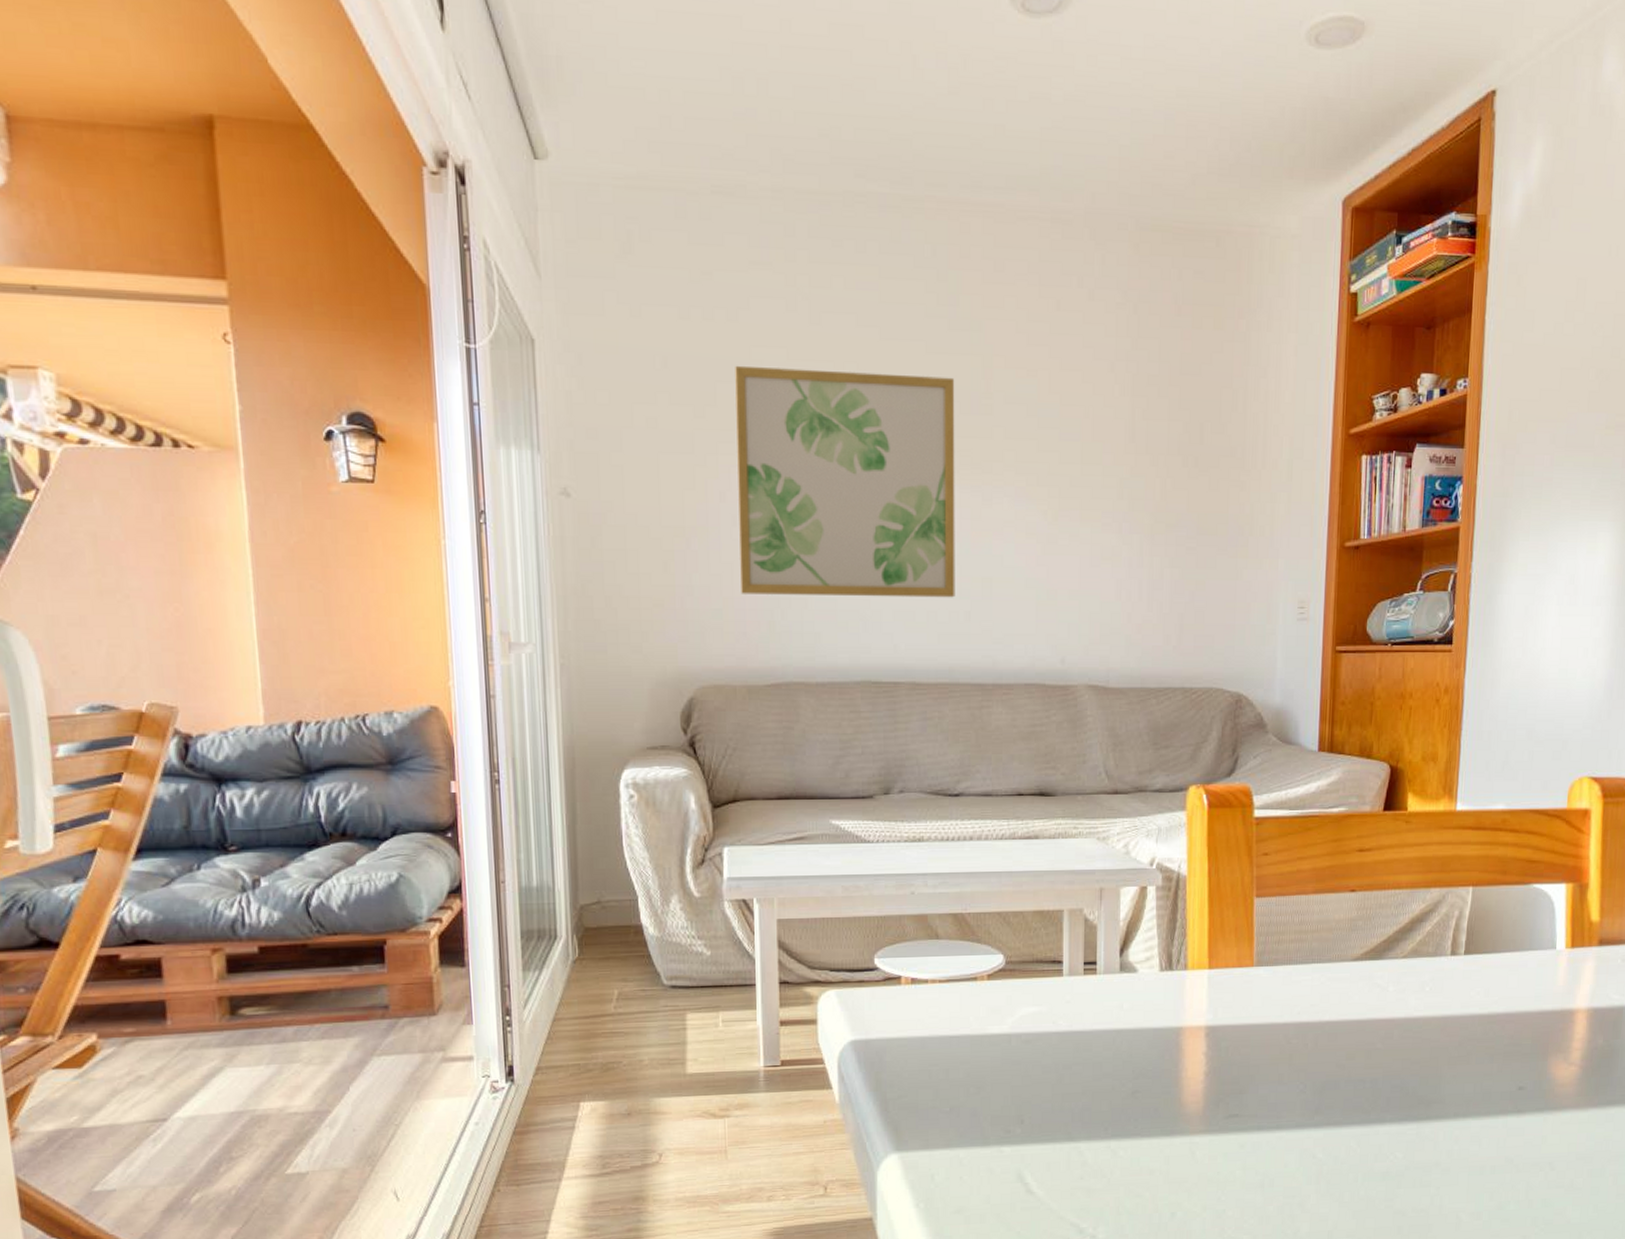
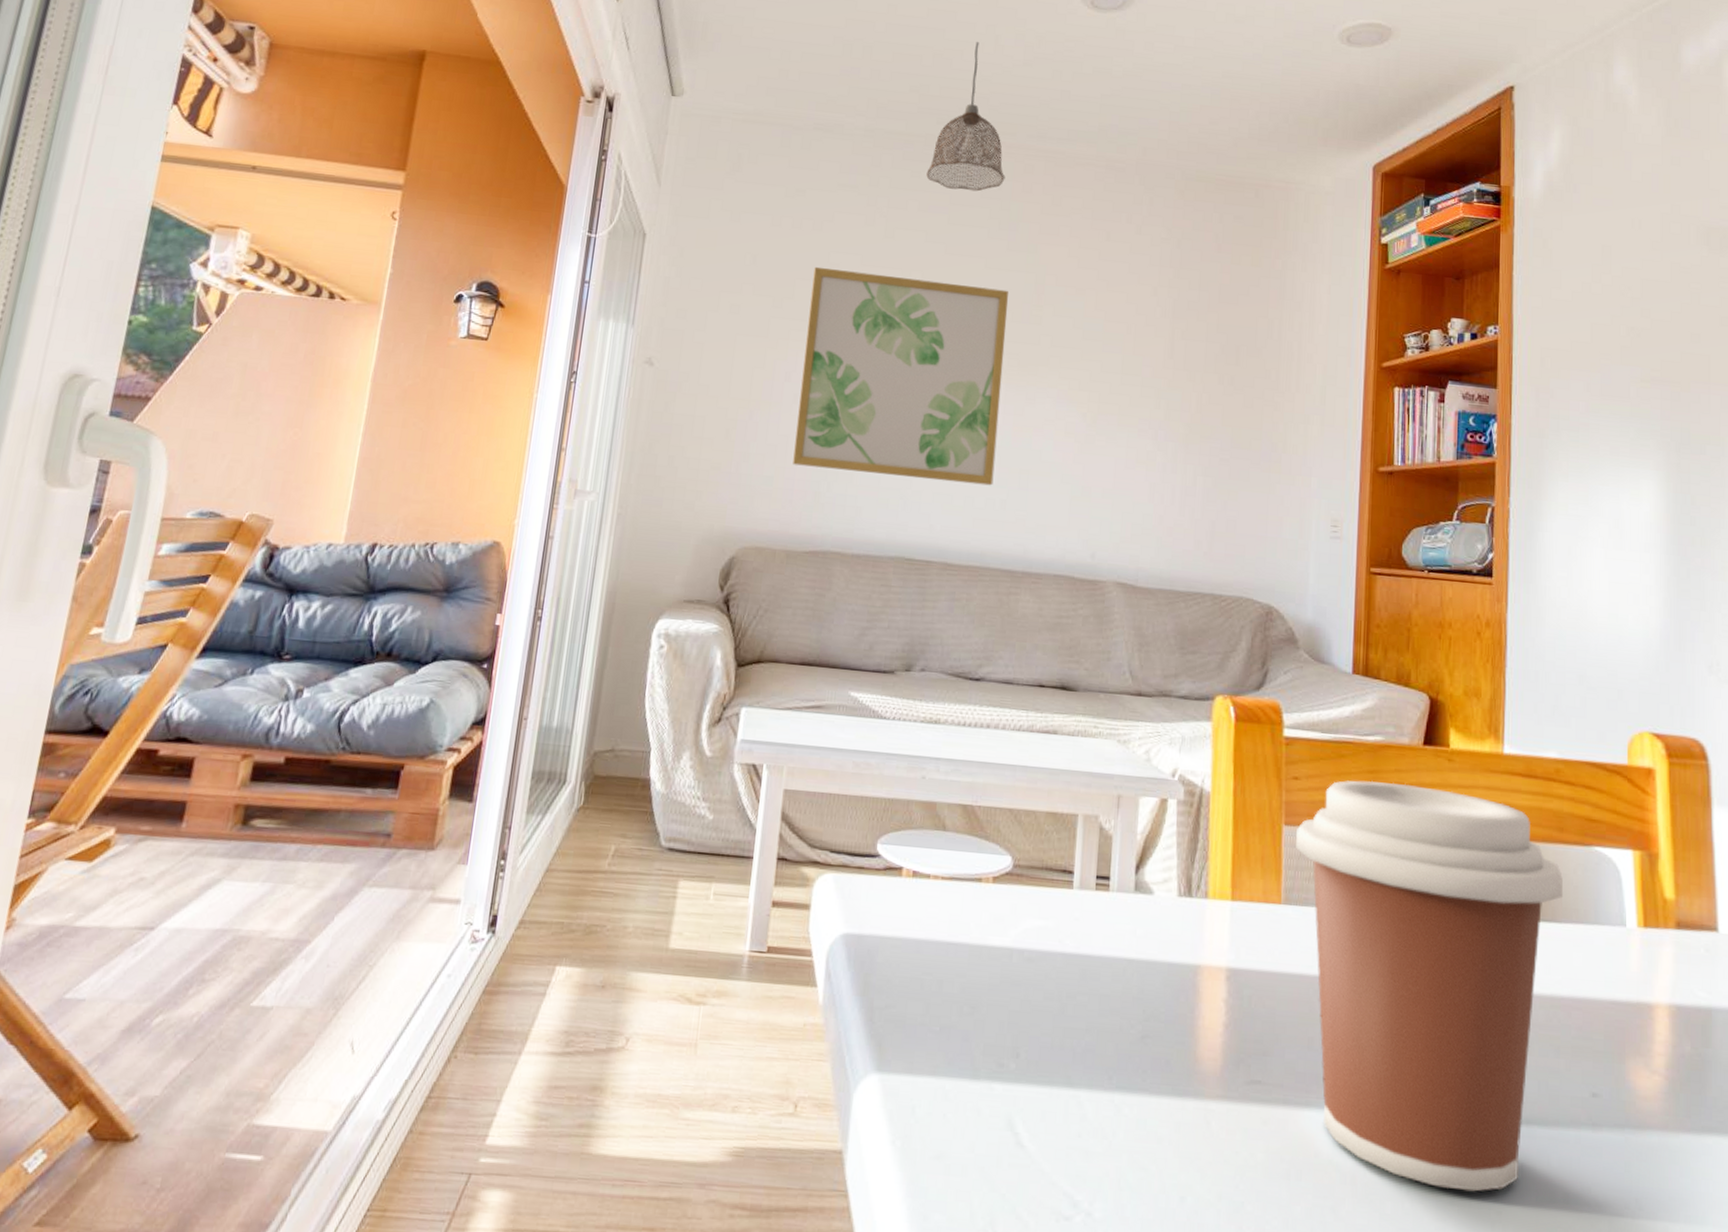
pendant lamp: none [849,66,939,260] -> present [926,42,1005,192]
coffee cup: none [1266,847,1504,1176] -> present [1296,780,1563,1192]

